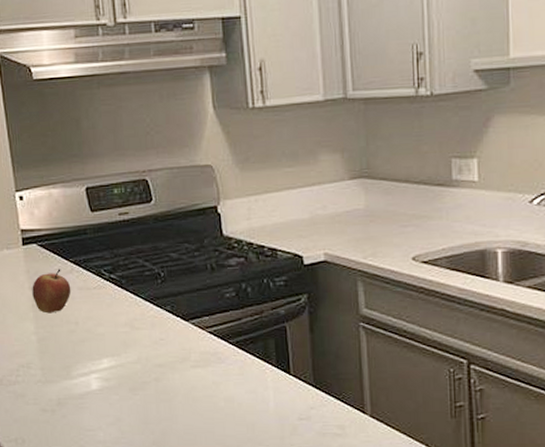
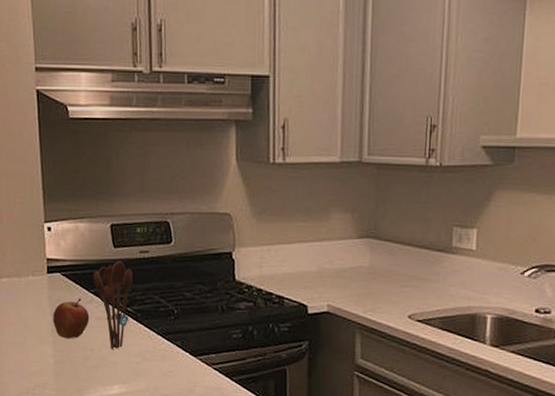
utensil holder: none [71,226,114,320] -> present [93,261,133,349]

